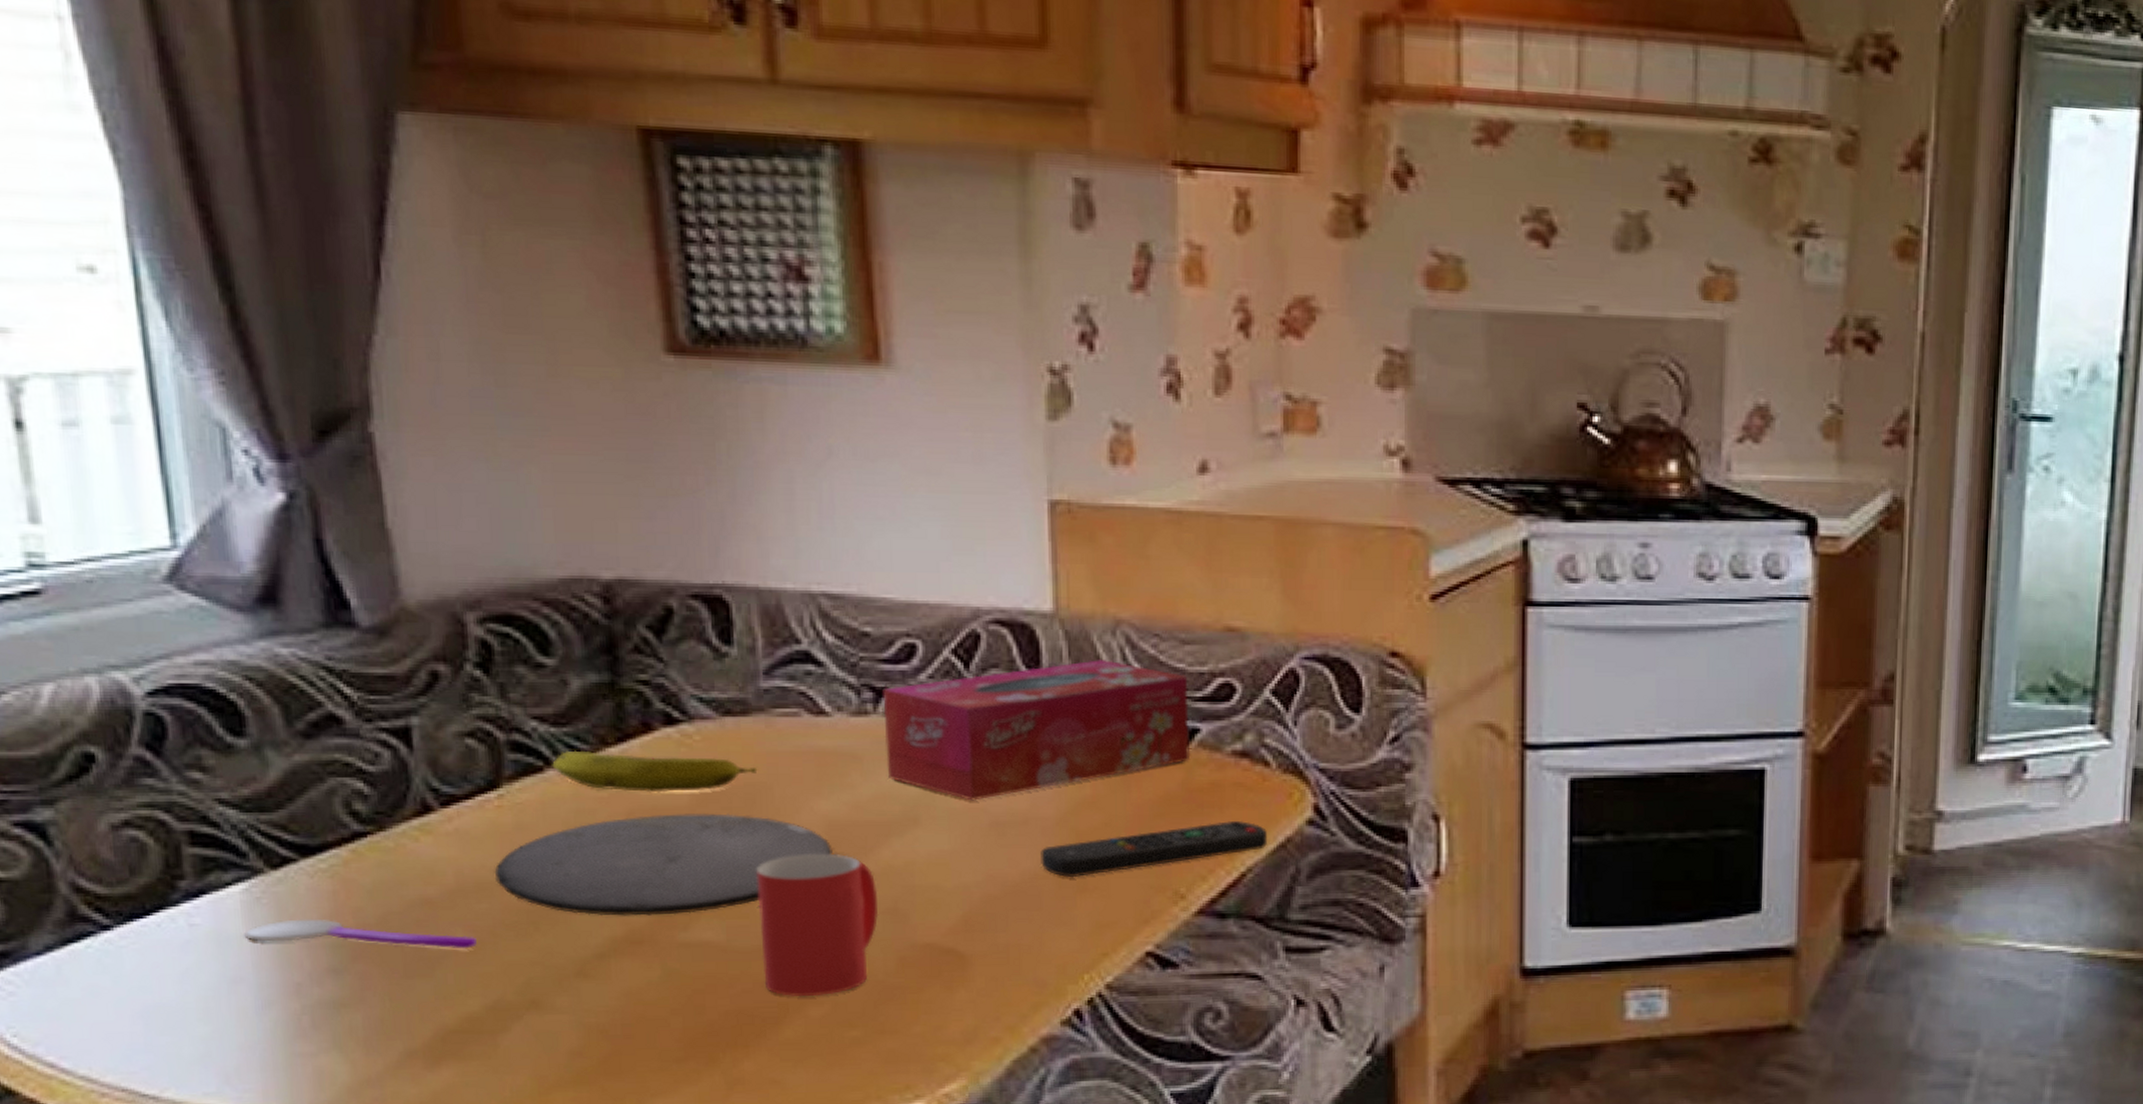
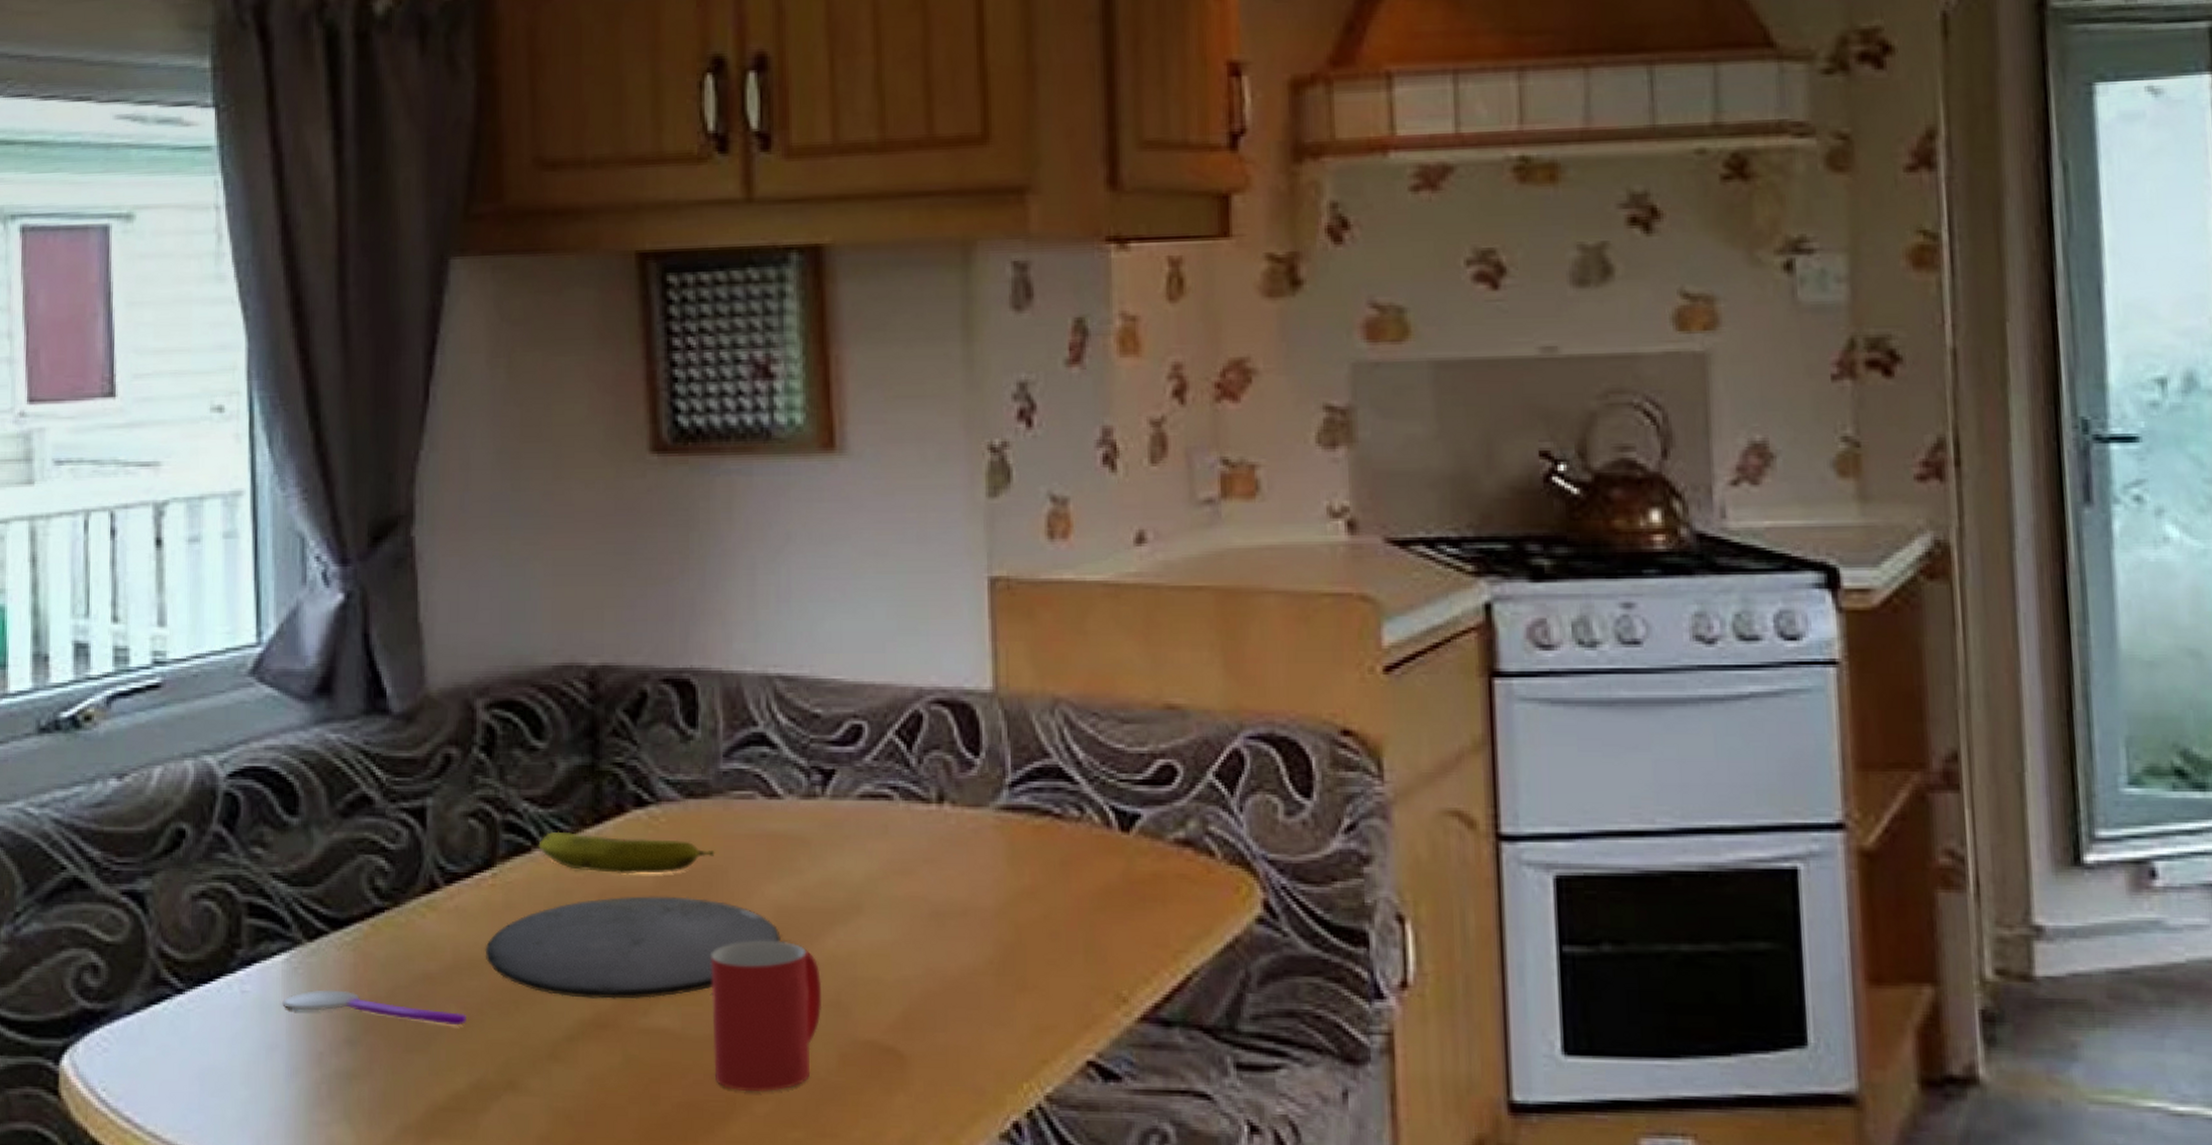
tissue box: present [882,660,1191,801] -> none [830,740,1132,889]
remote control: present [1040,821,1267,878] -> none [980,917,1214,975]

